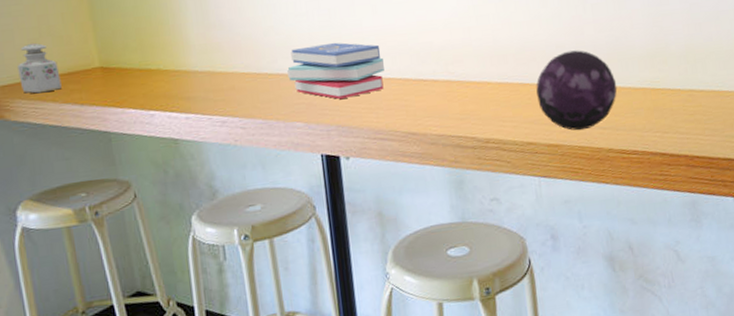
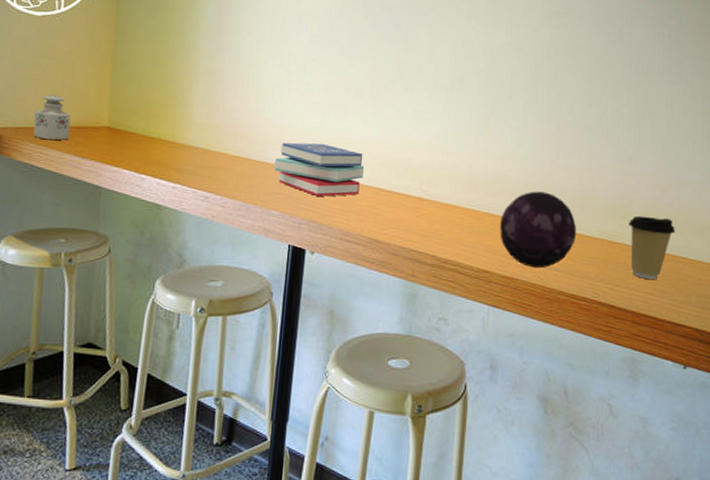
coffee cup: none [668,54,718,120] -> present [628,215,675,279]

